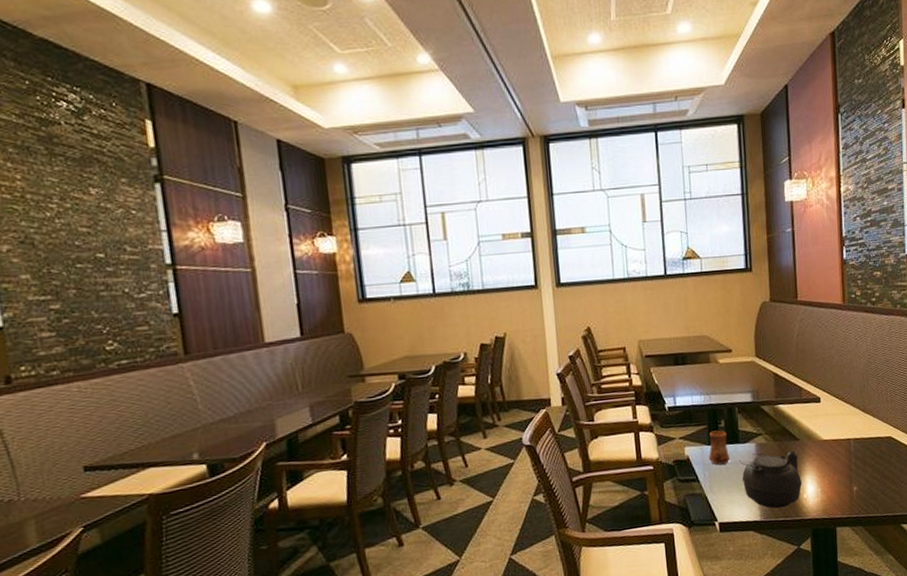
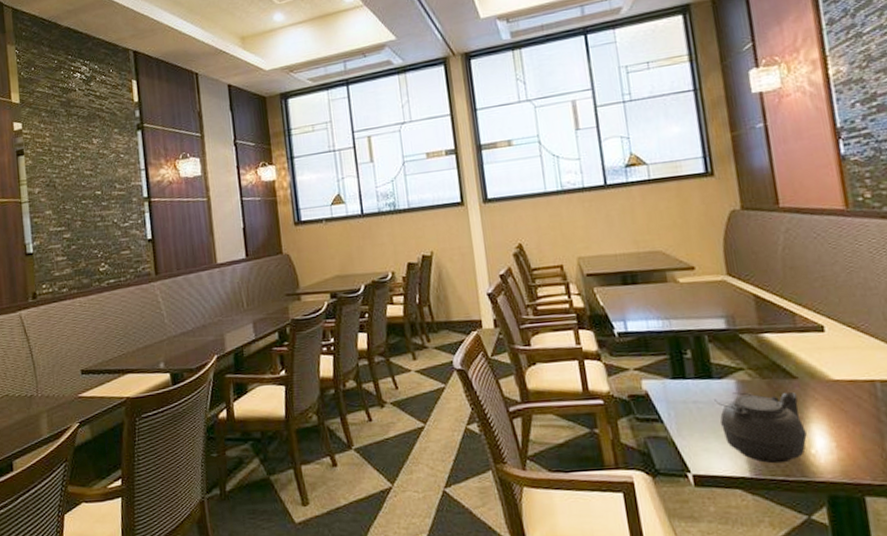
cup: present [709,430,731,465] -> none [672,362,703,404]

